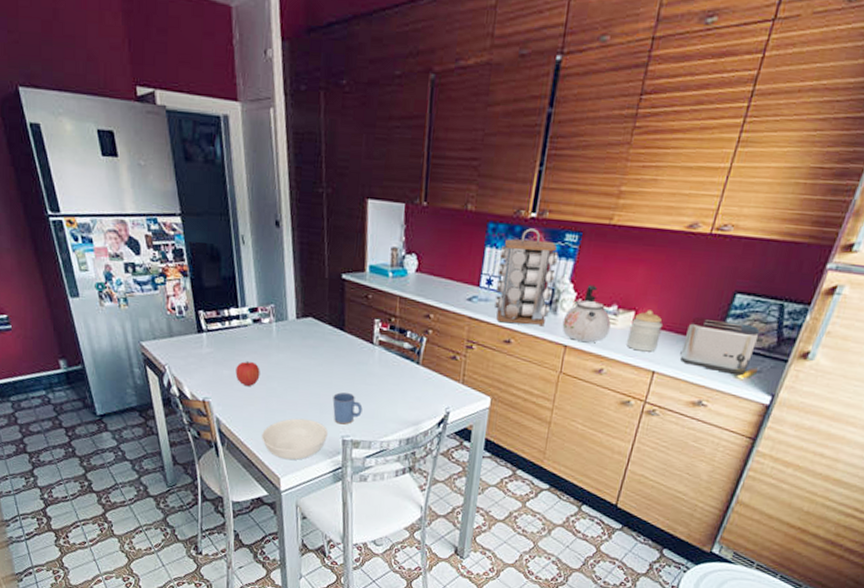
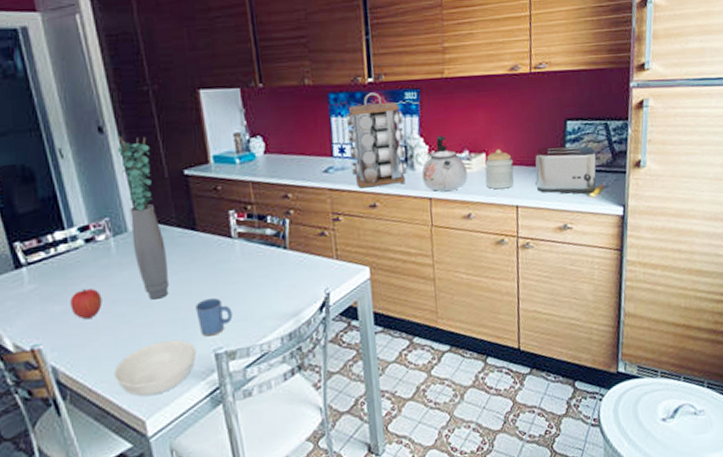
vase: none [288,233,317,383] -> present [117,137,170,300]

